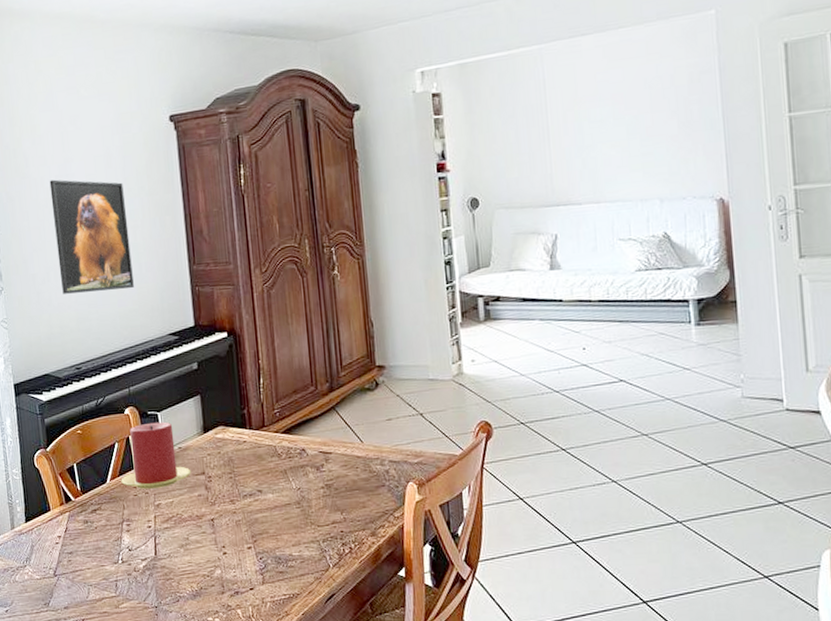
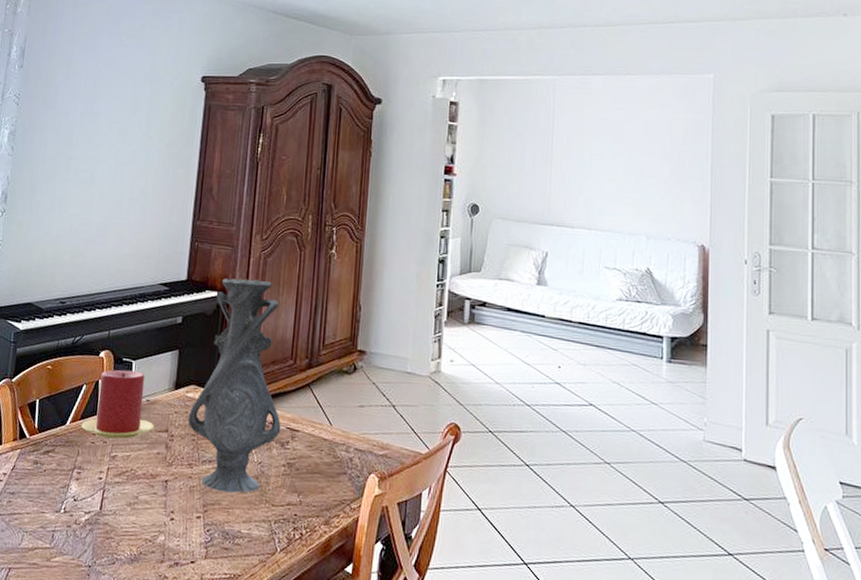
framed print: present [49,179,134,294] -> none [63,115,145,232]
vase: none [221,313,314,522] -> present [188,278,281,494]

